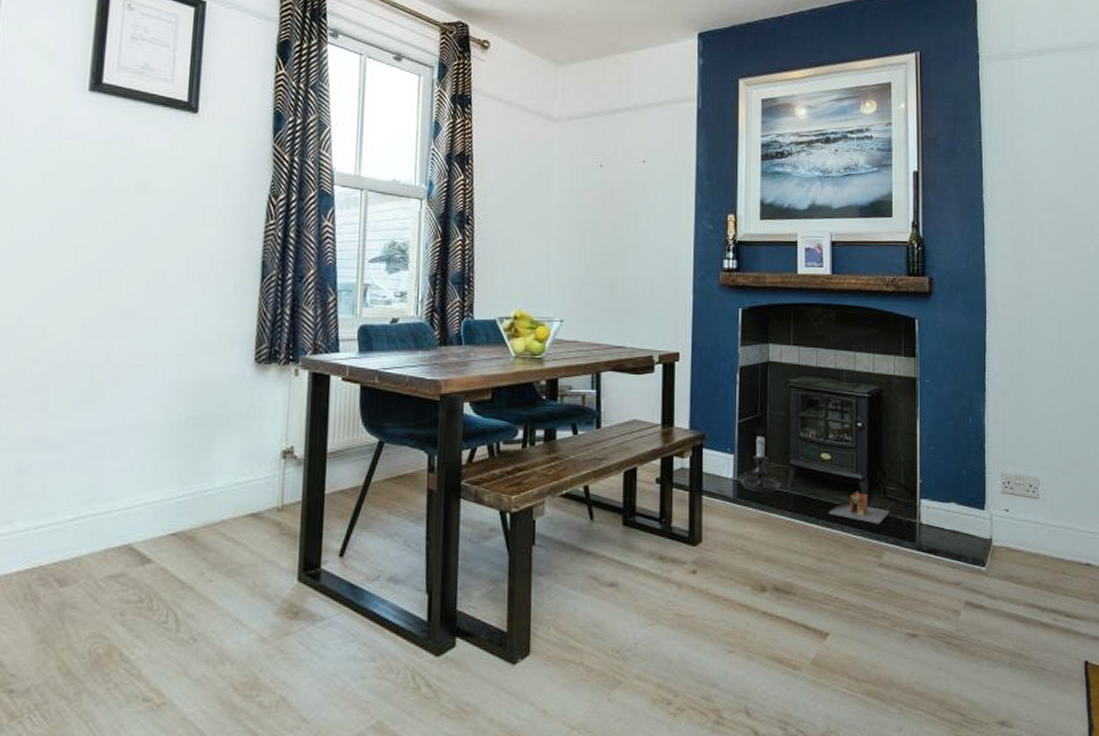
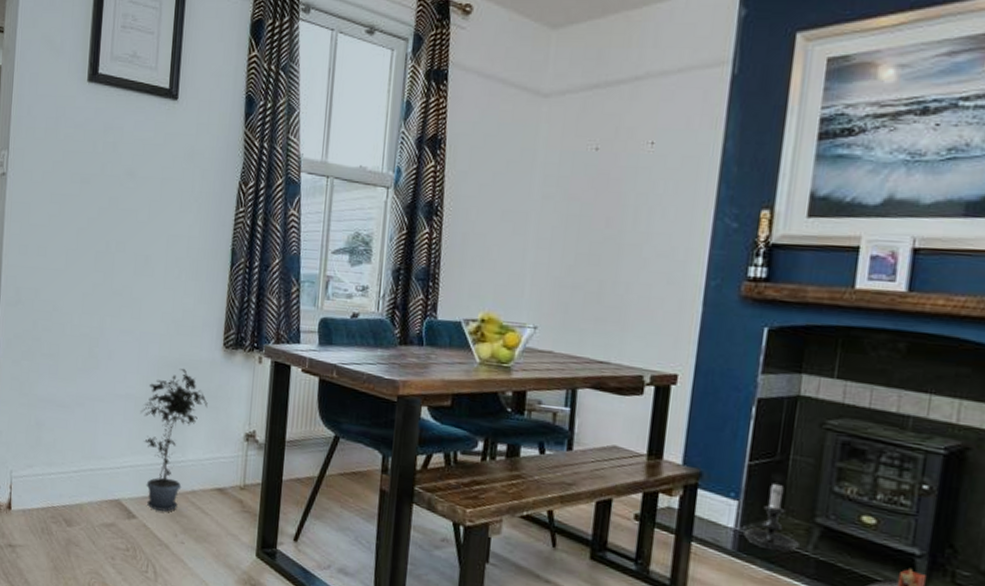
potted plant: none [156,388,238,550] -> present [140,368,208,512]

